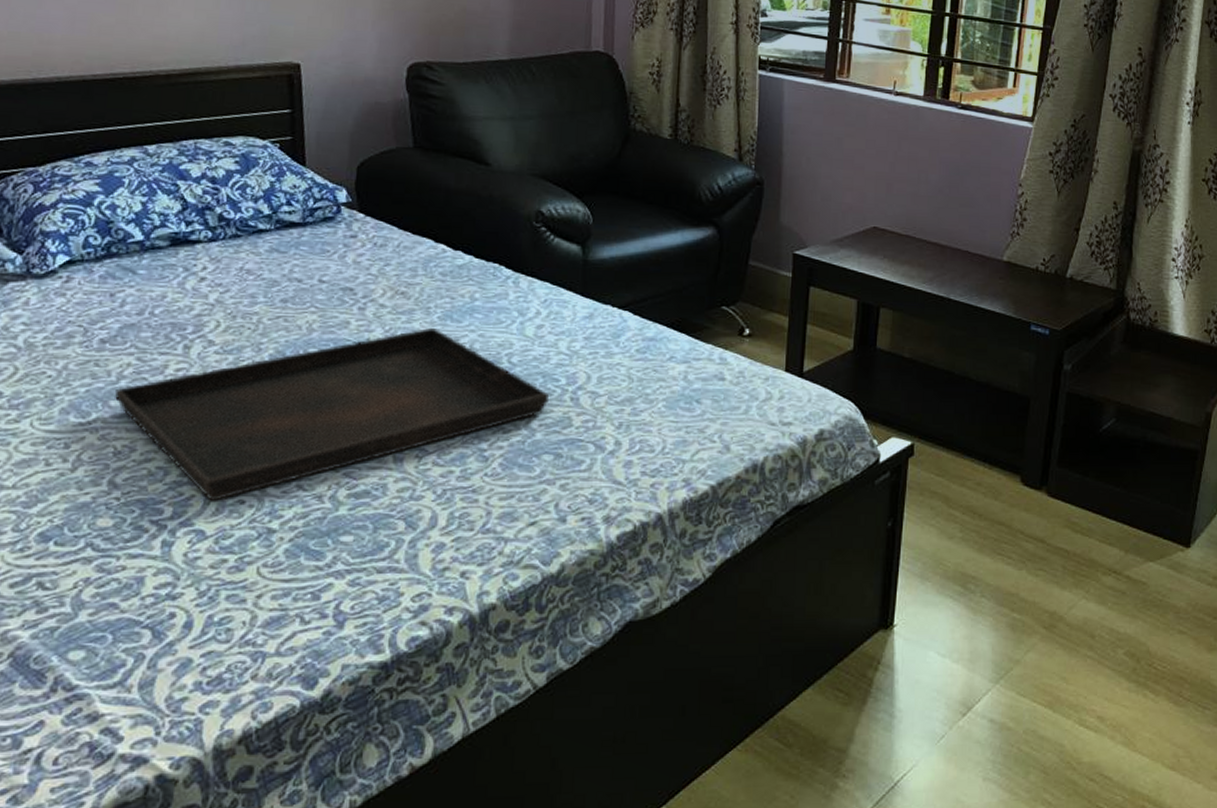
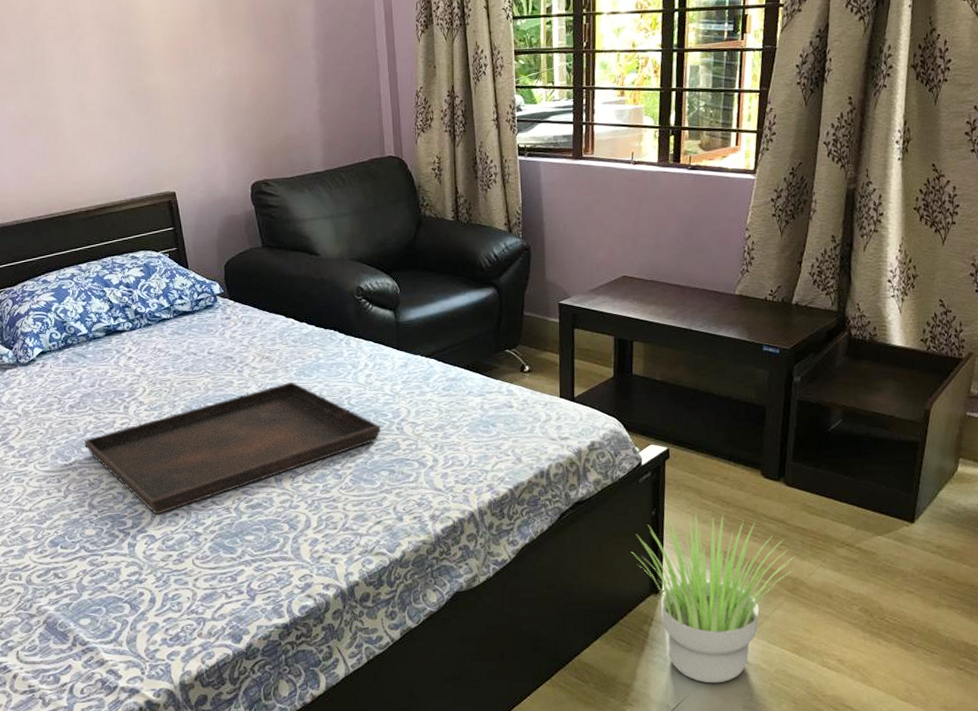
potted plant: none [859,526,1055,748] -> present [631,513,796,684]

